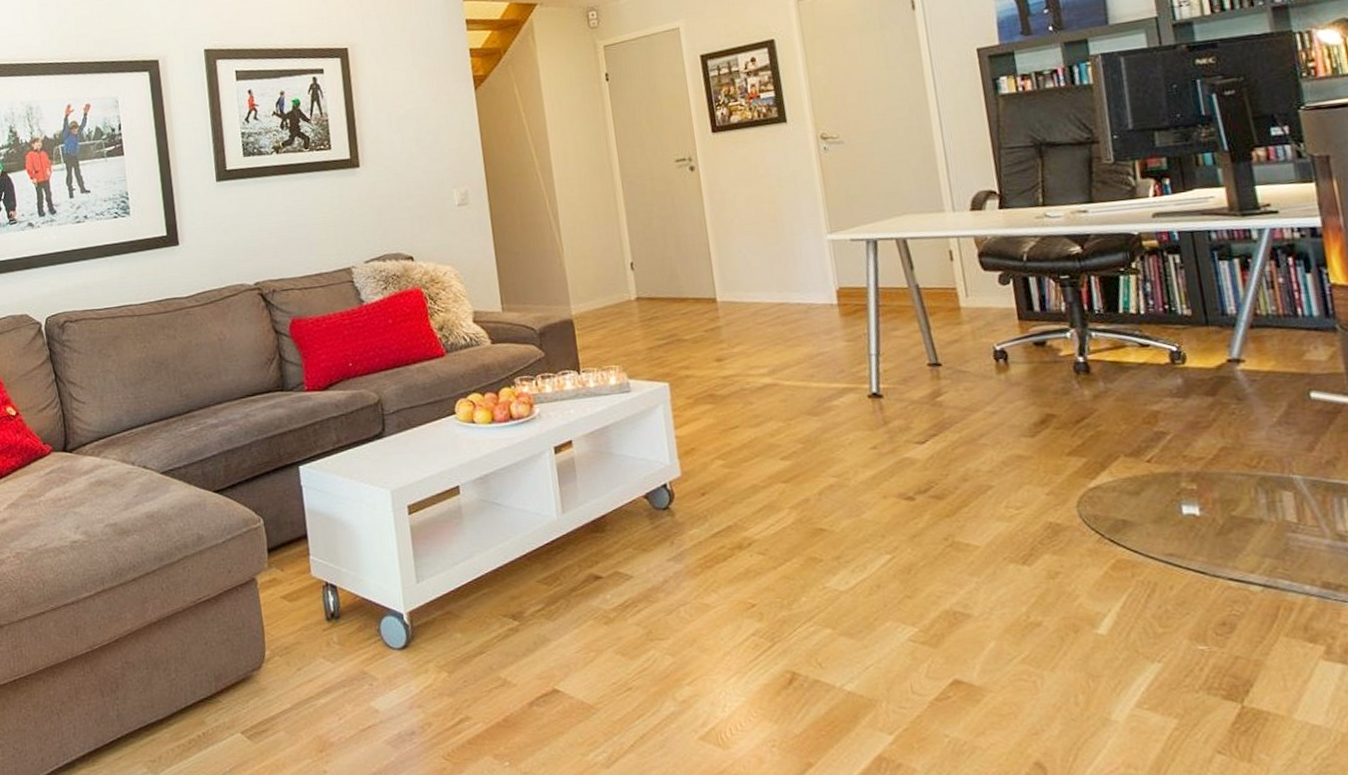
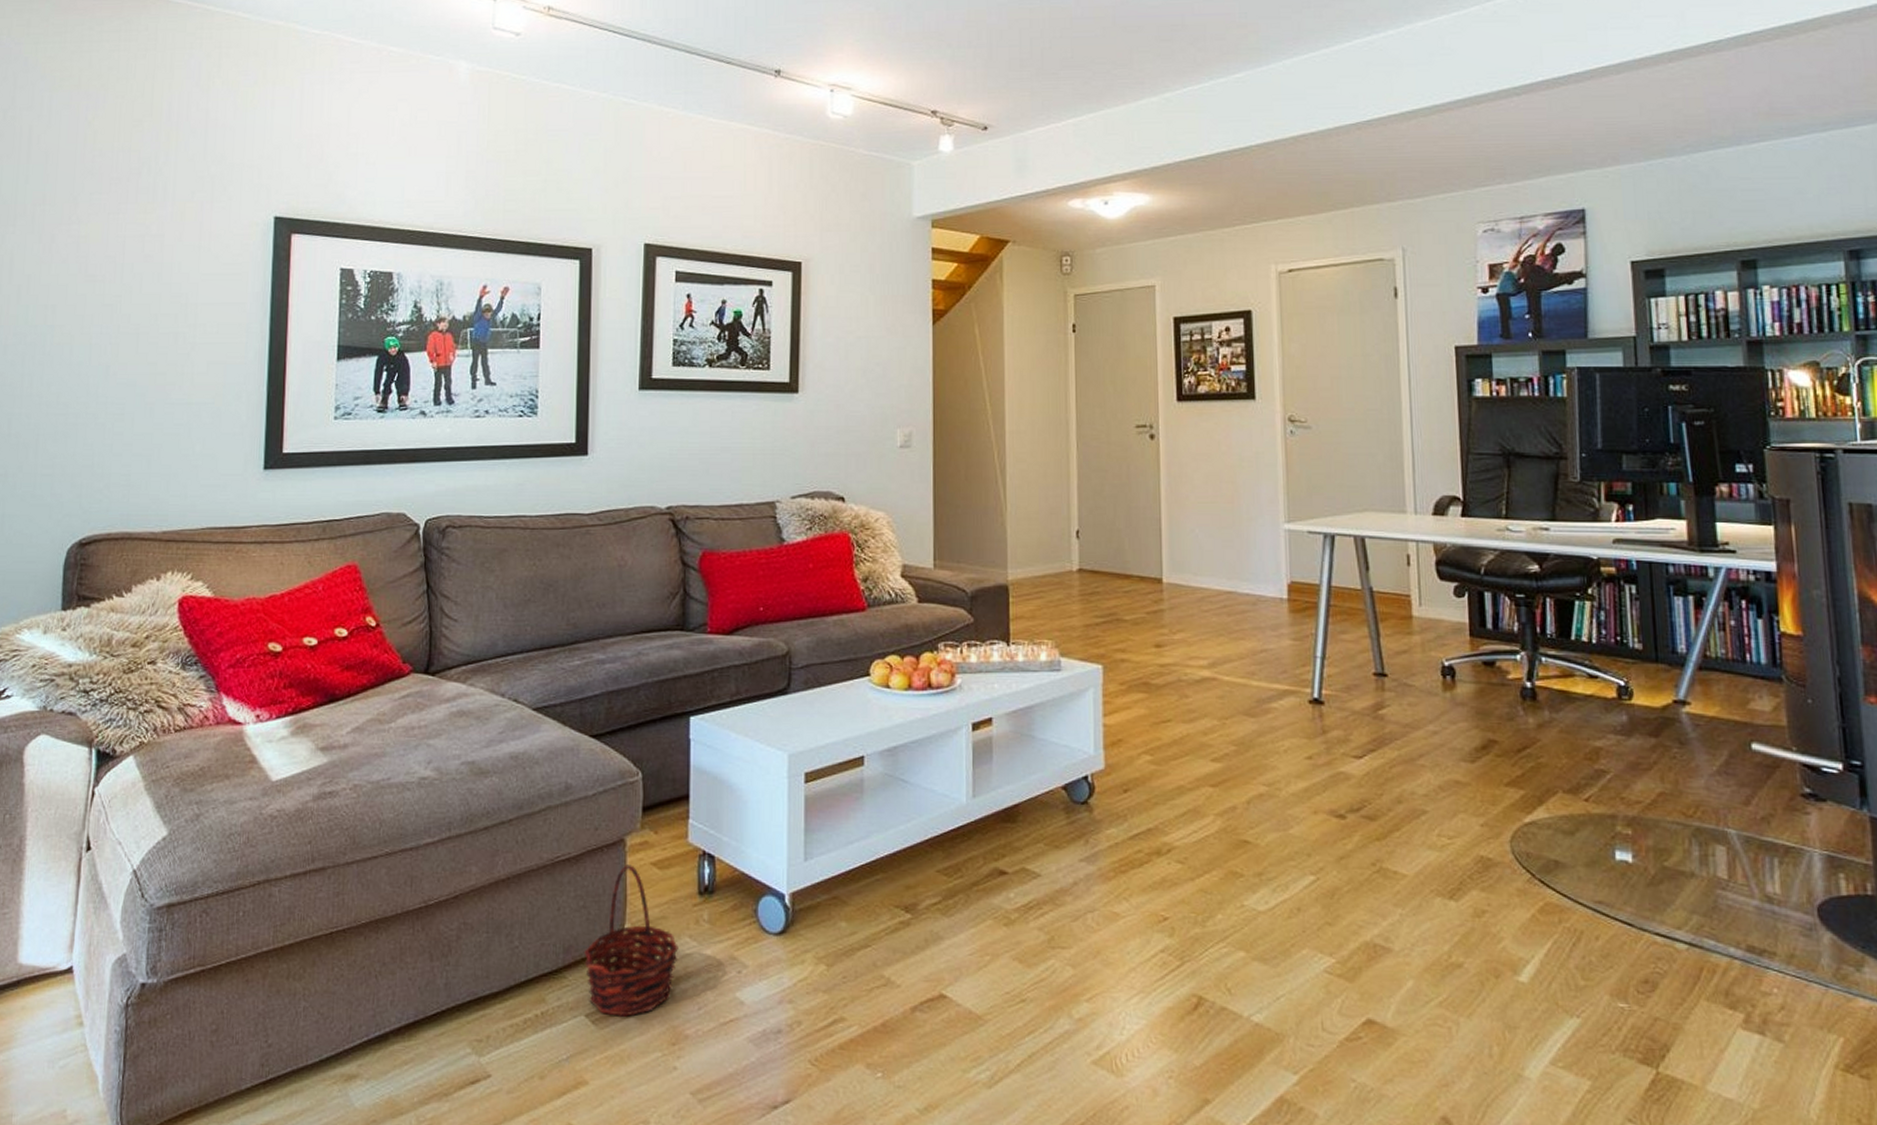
basket: none [233,600,316,731] -> present [584,864,678,1017]

